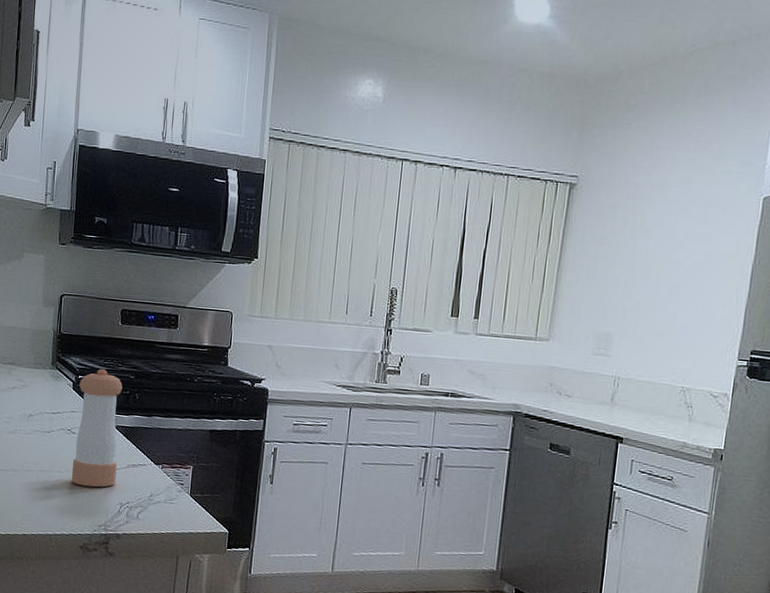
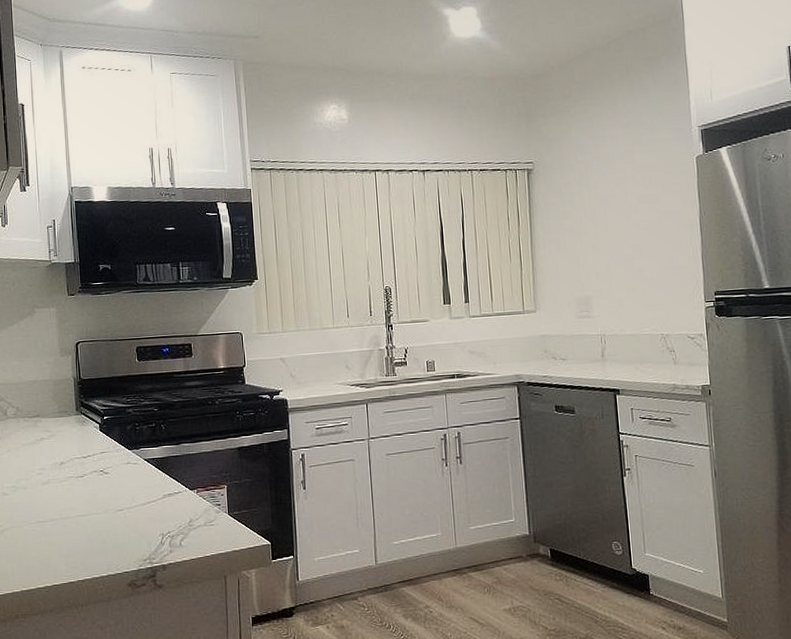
pepper shaker: present [72,369,122,487] -> none [106,406,154,524]

